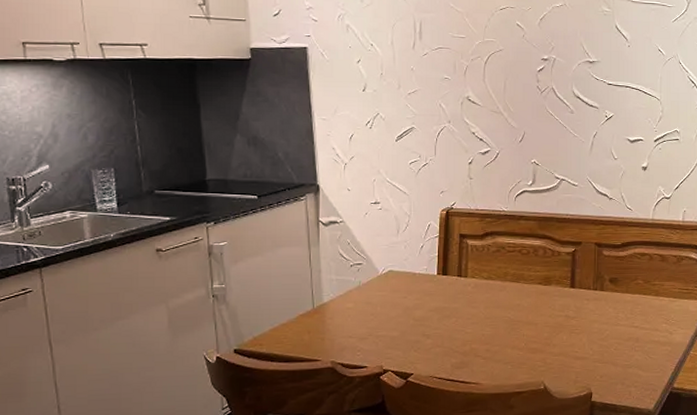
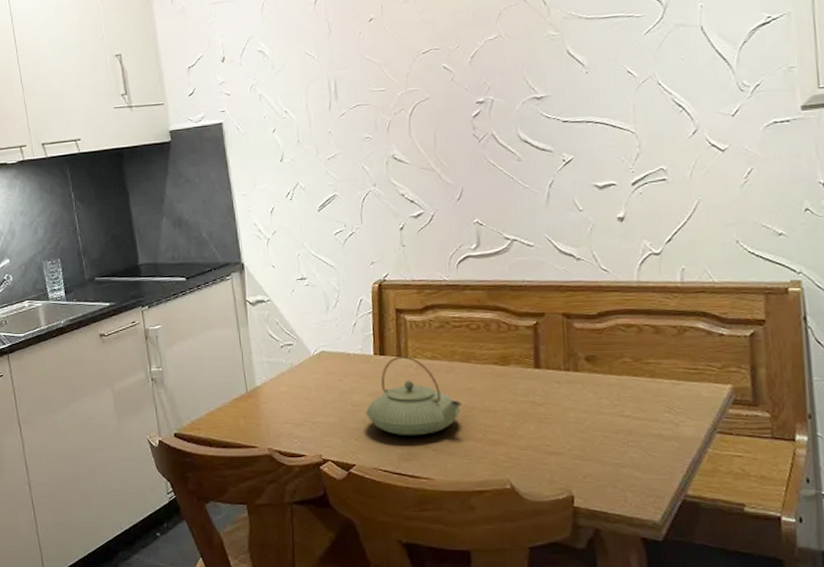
teapot: none [426,275,510,347] -> present [365,355,462,436]

